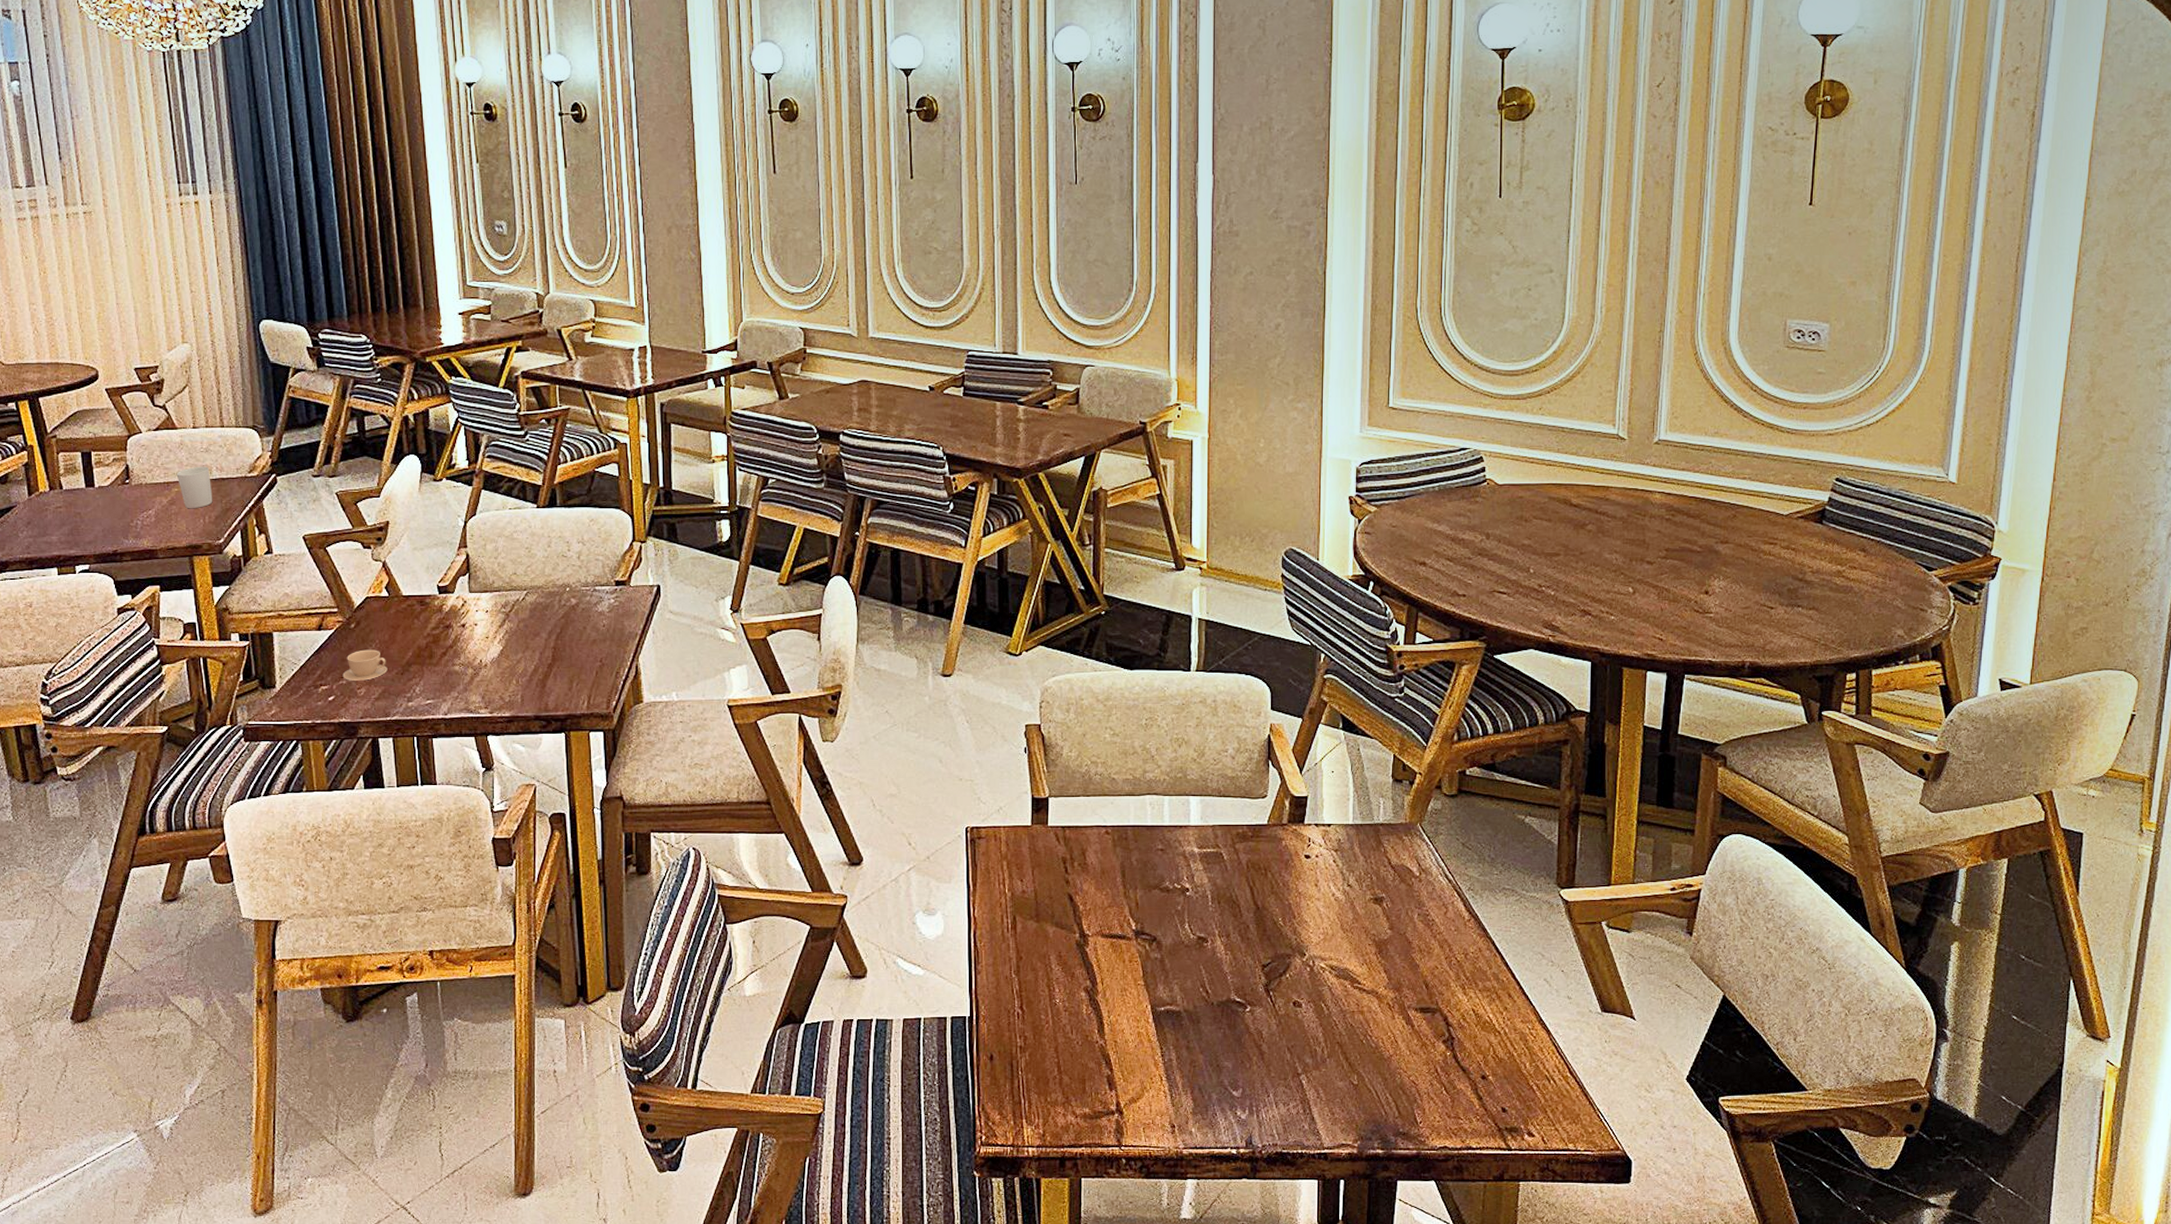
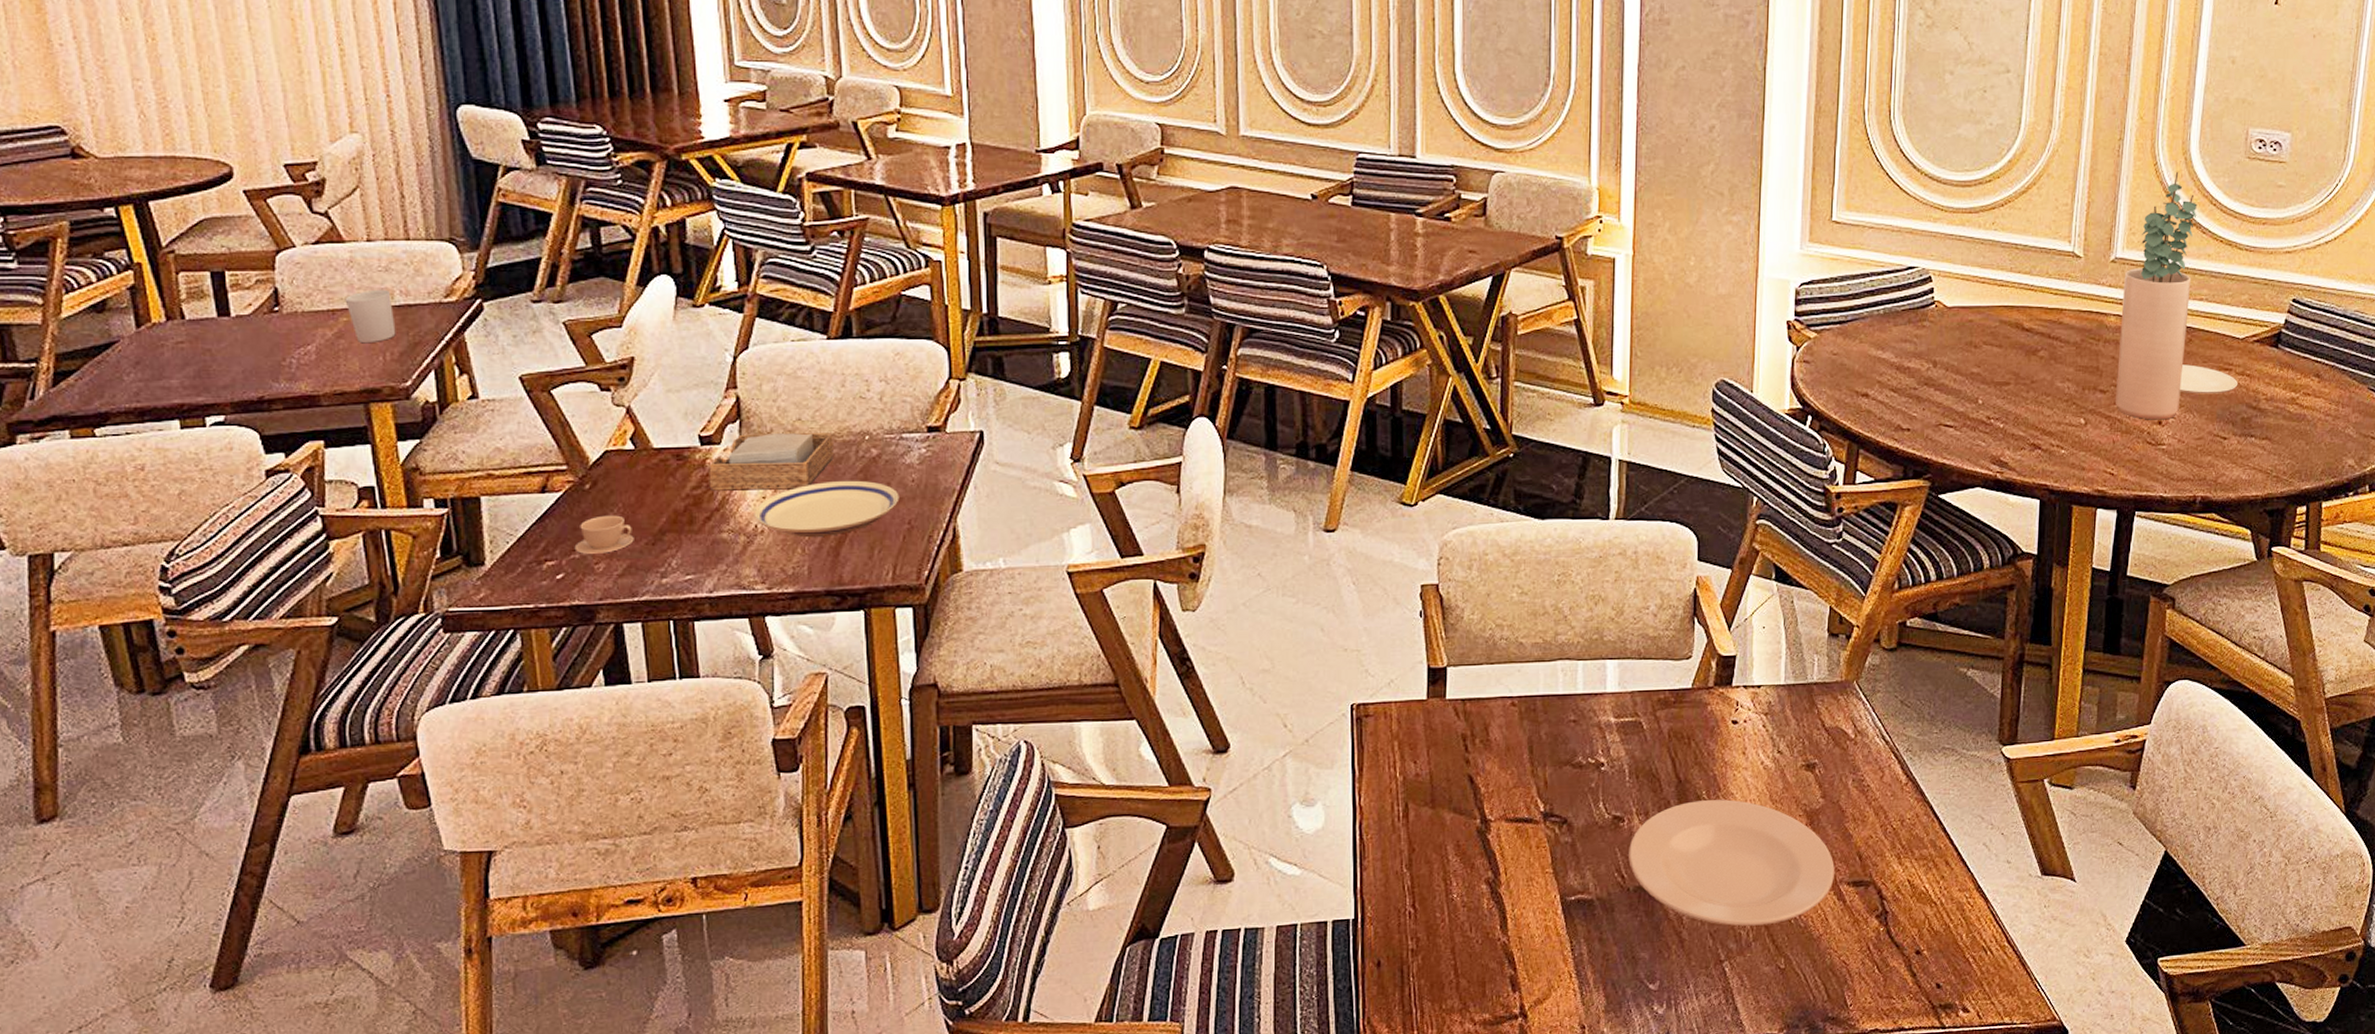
napkin holder: none [445,585,542,631] -> present [709,433,835,491]
plate: none [479,624,593,670] -> present [754,480,899,537]
plate: none [1212,926,1404,1044] -> present [1629,799,1836,927]
vase: none [1663,360,1738,590] -> present [2116,171,2198,420]
plate: none [1726,539,1784,567] -> present [2180,364,2238,395]

